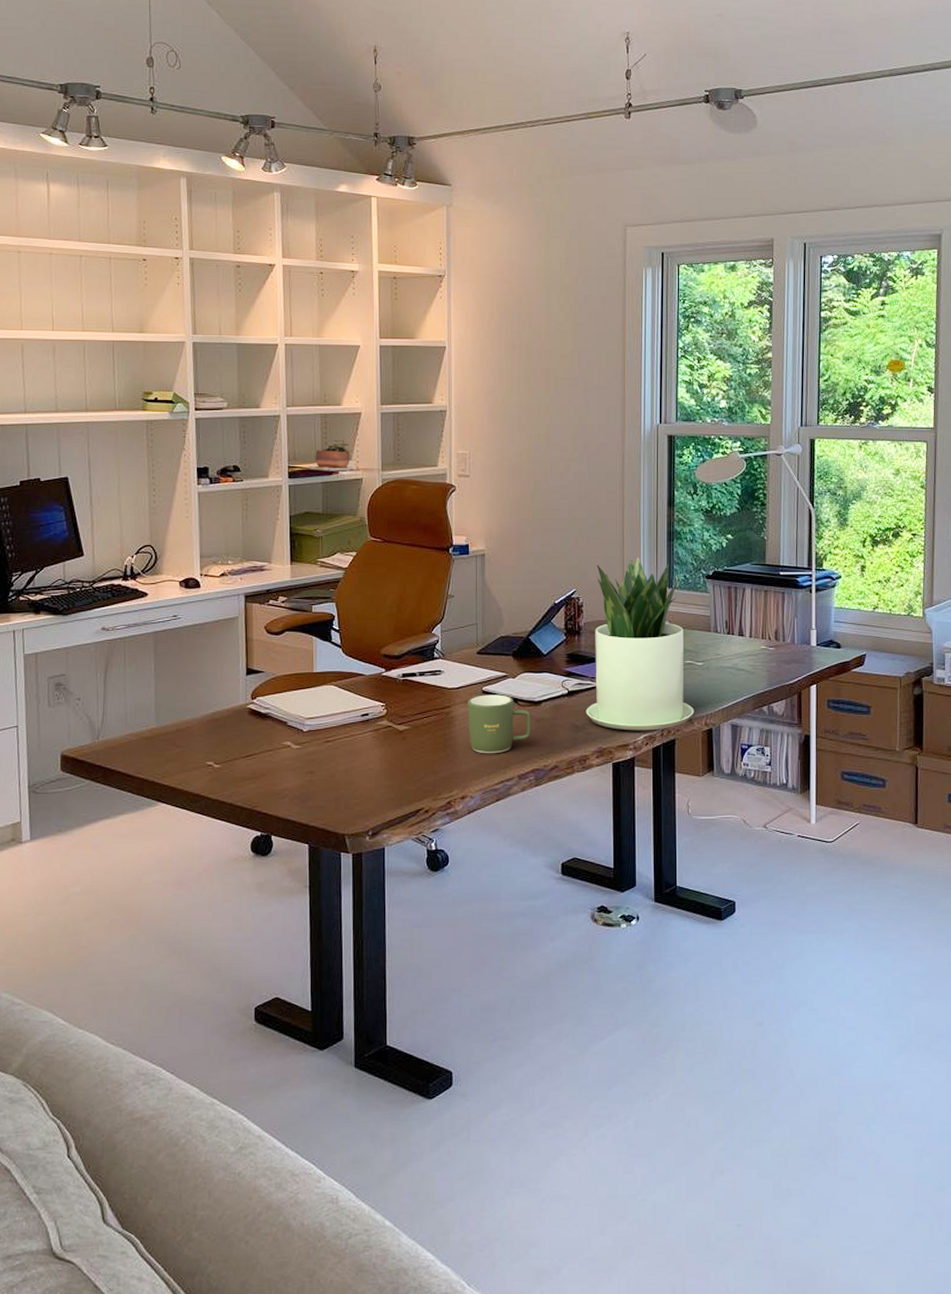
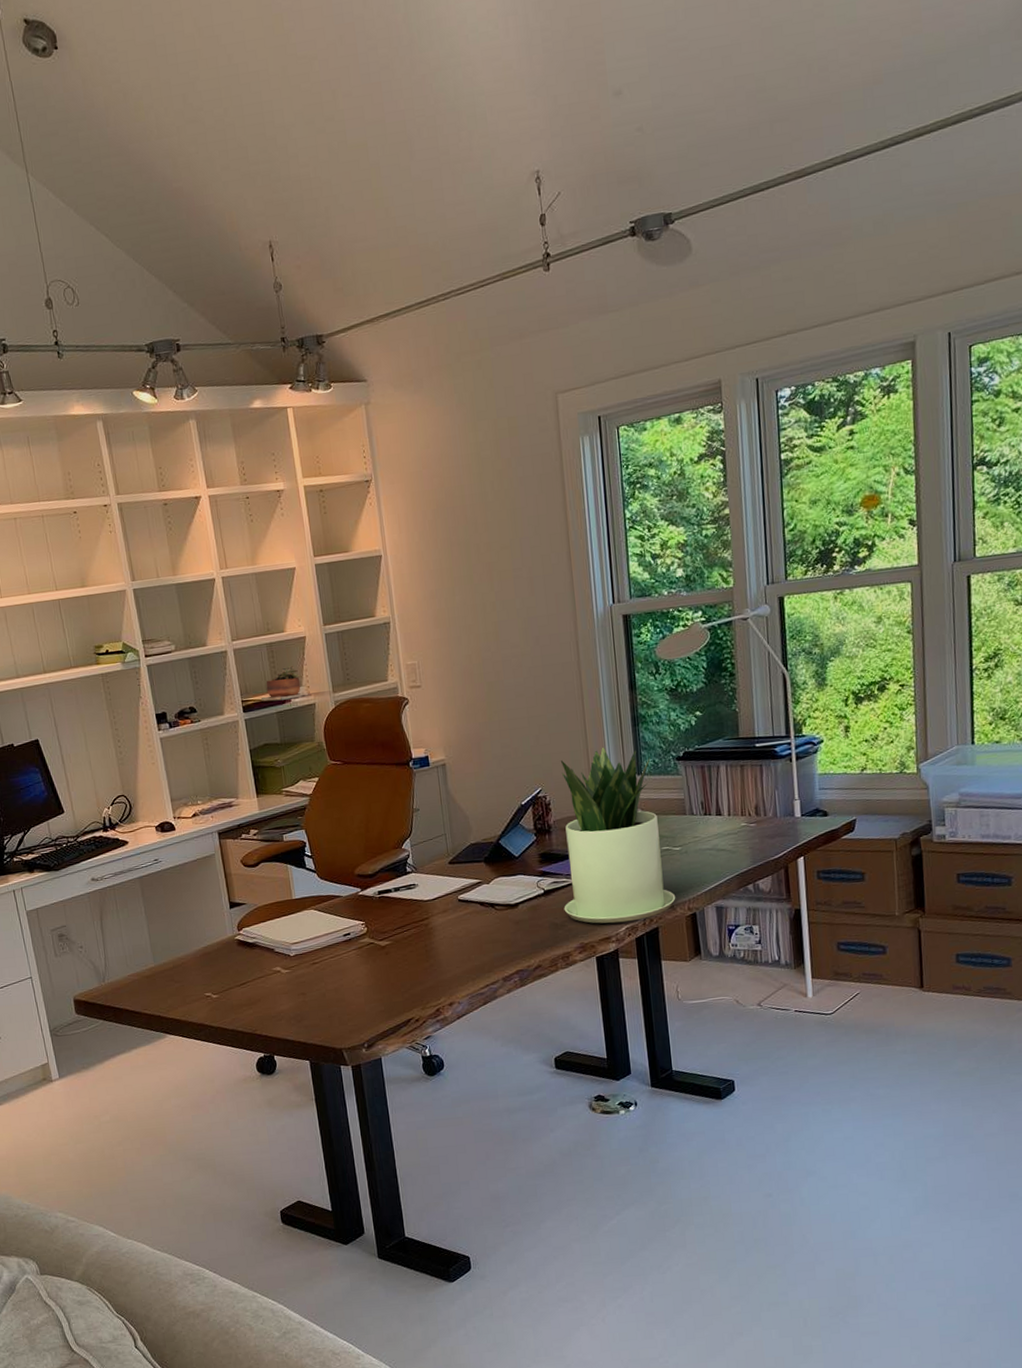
mug: present [468,694,532,754] -> none [445,901,512,961]

